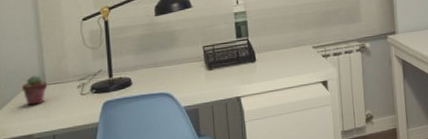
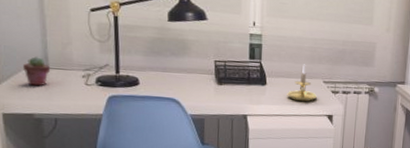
candle holder: none [278,32,308,73] -> present [287,64,317,102]

